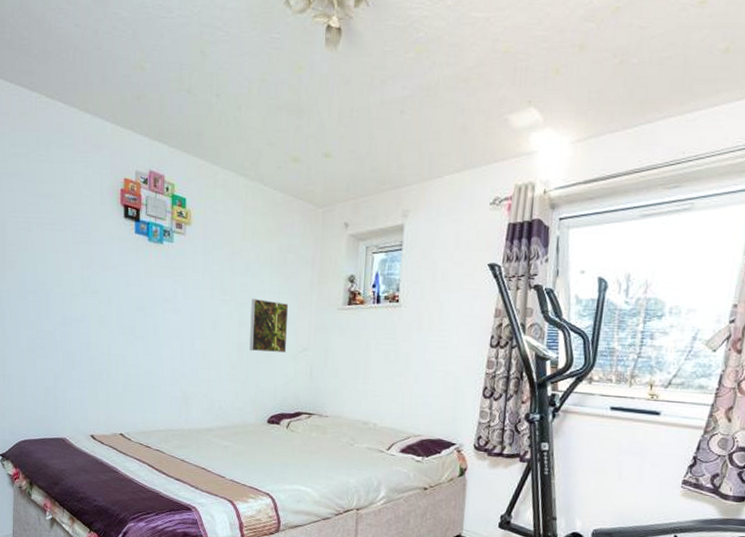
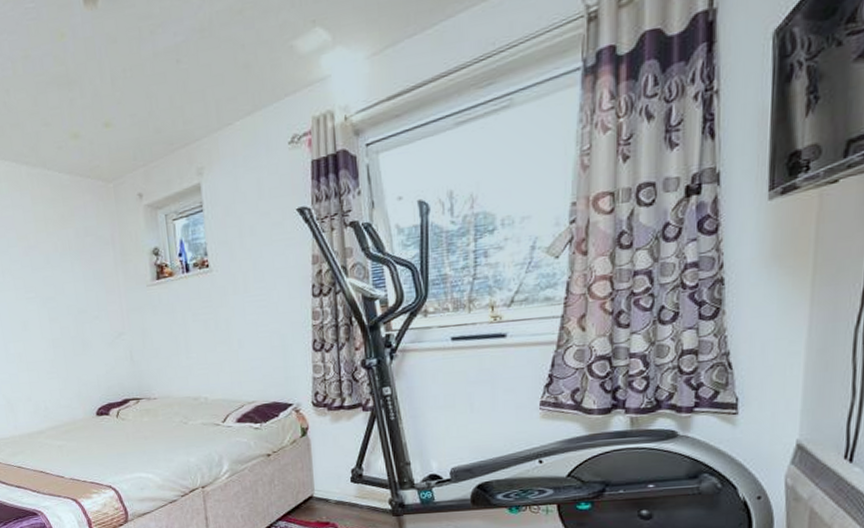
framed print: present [249,298,289,353] -> none [57,289,103,346]

